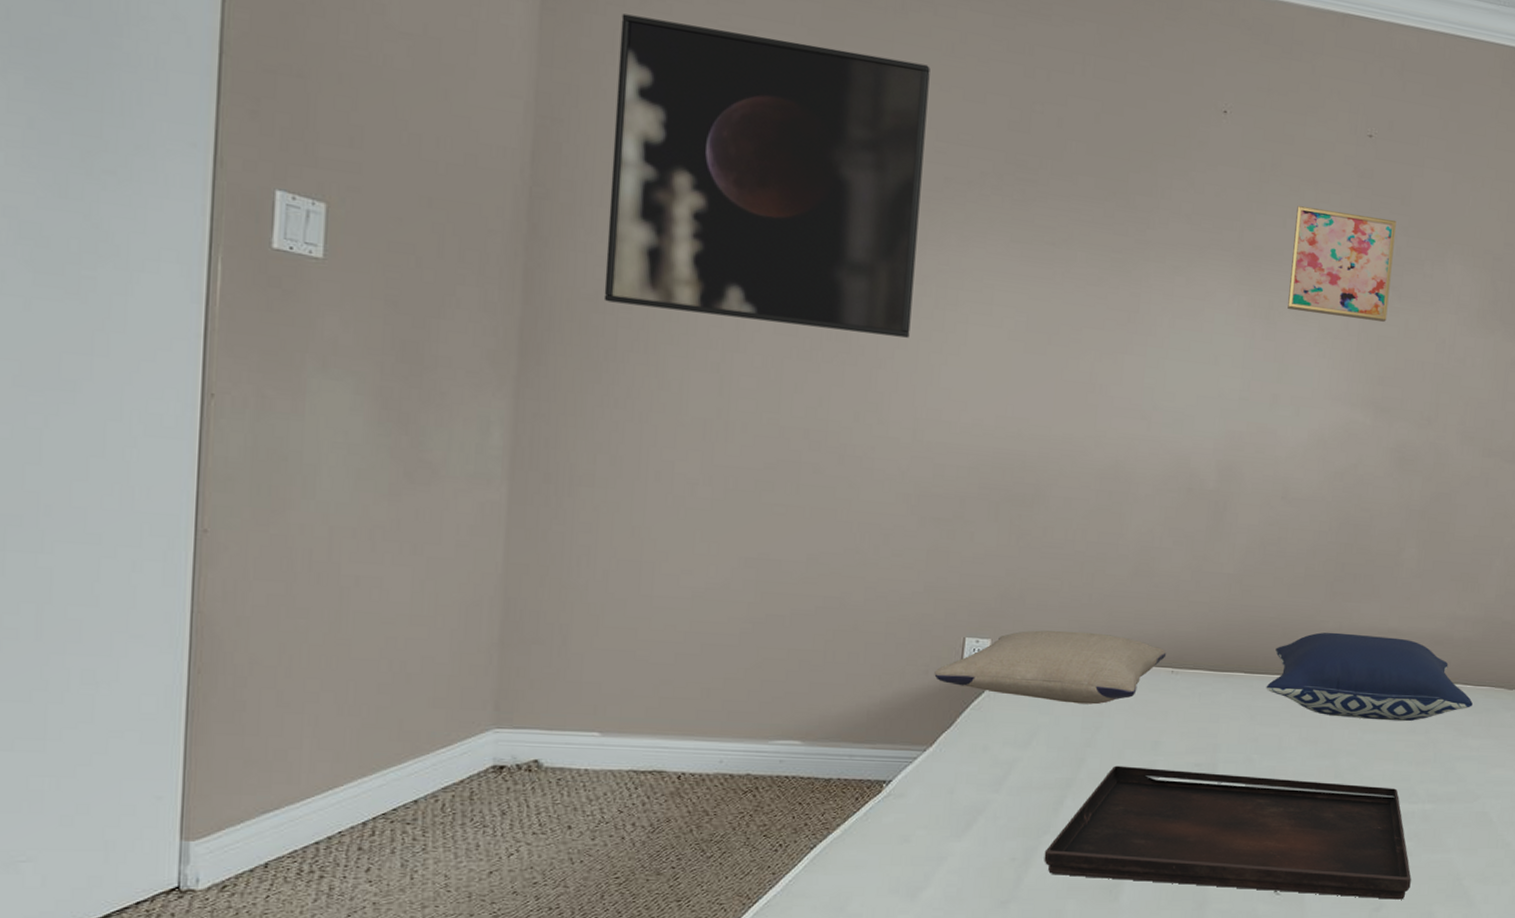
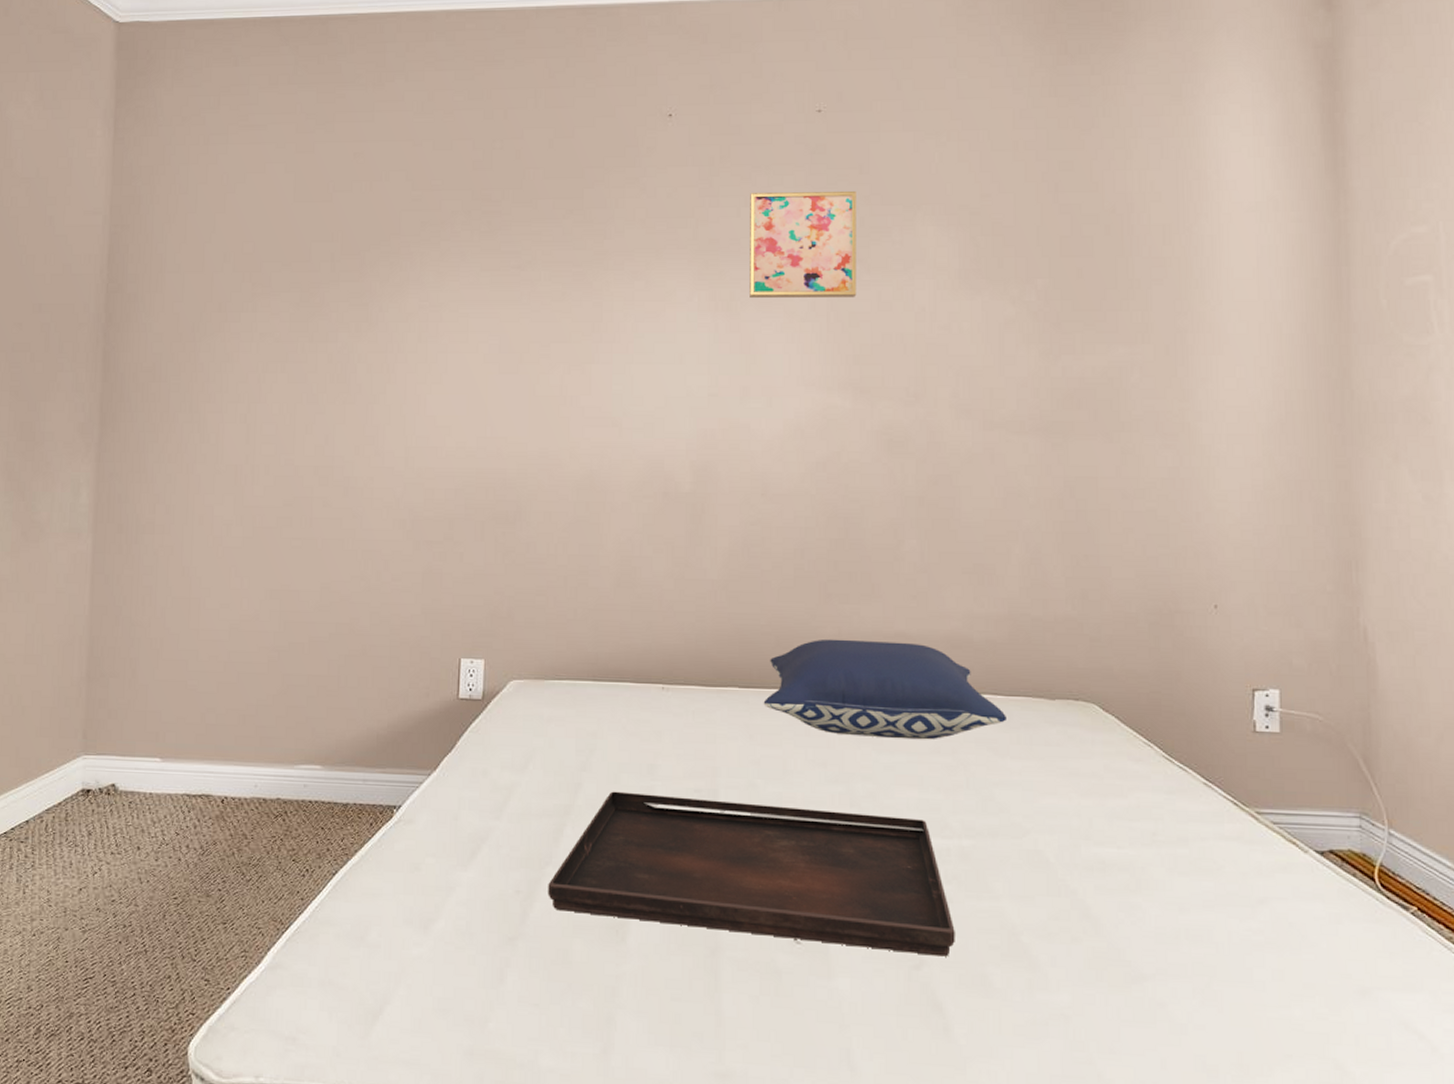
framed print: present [603,13,930,338] -> none [159,125,405,372]
pillow: present [934,630,1167,705] -> none [434,648,656,725]

